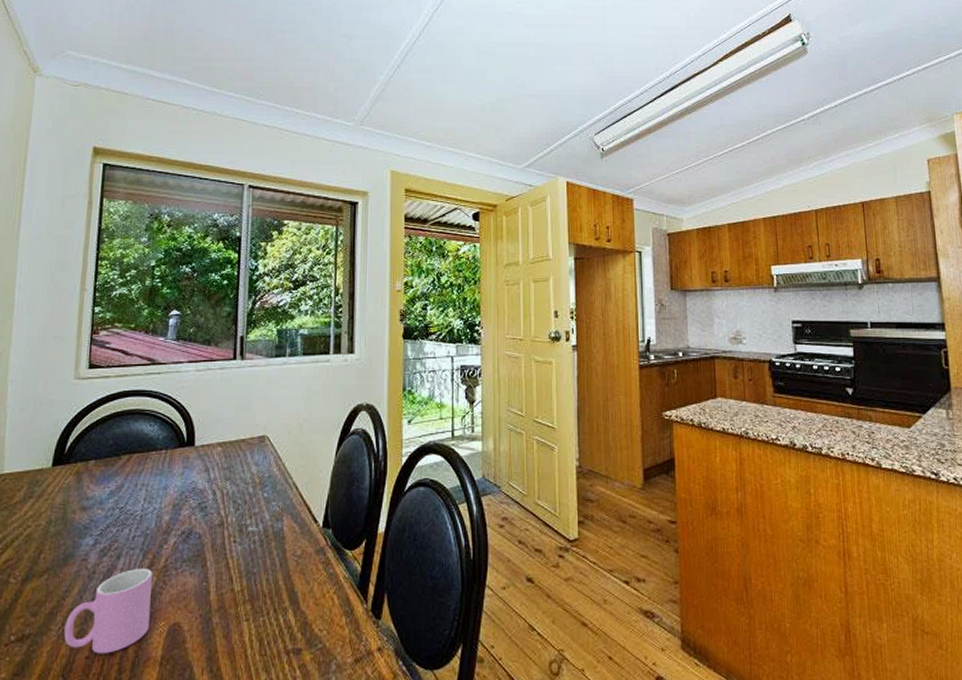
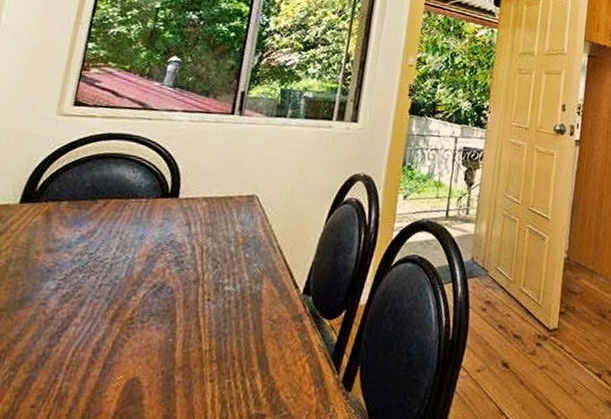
cup: present [64,568,152,654] -> none [9,317,116,404]

